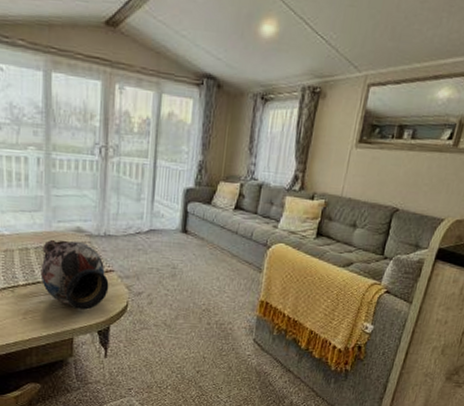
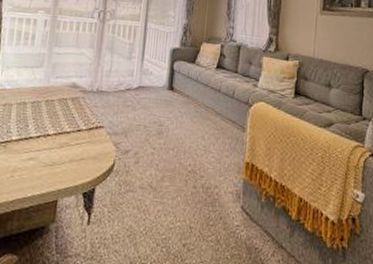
decorative vase: present [40,239,109,311] -> none [33,94,98,170]

